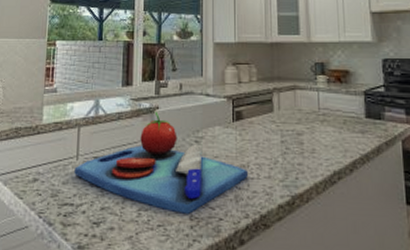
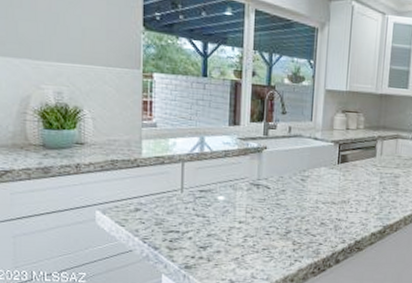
chopping board: present [74,112,248,214] -> none [179,152,348,240]

